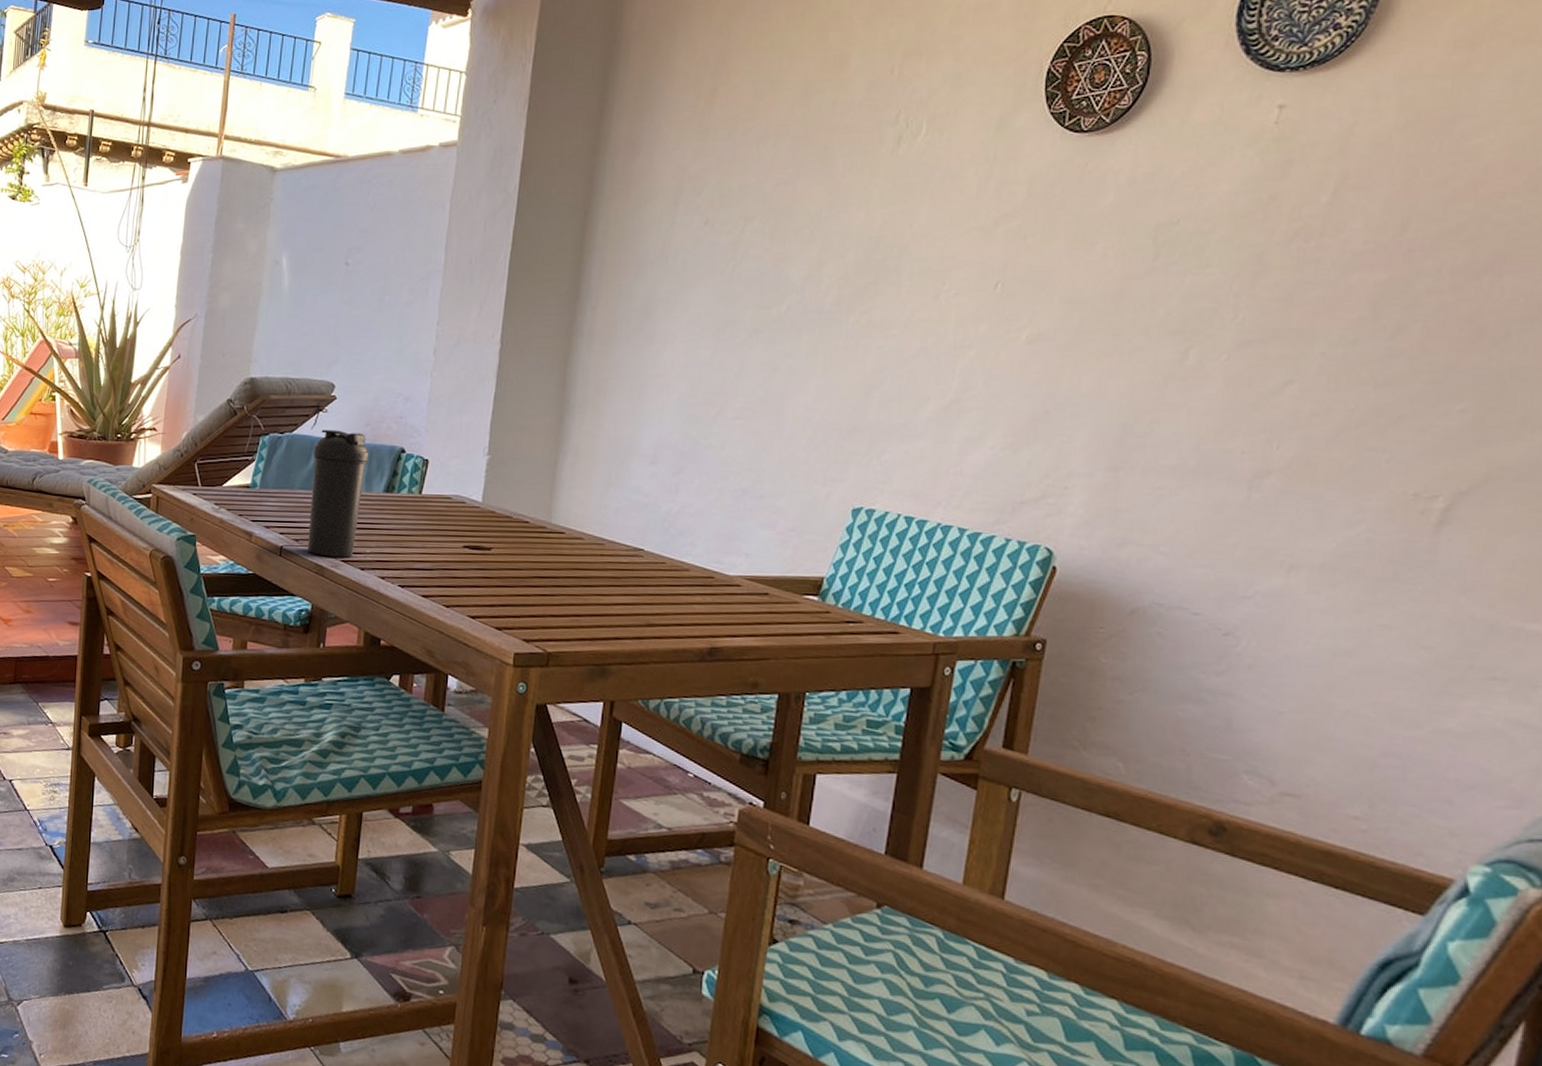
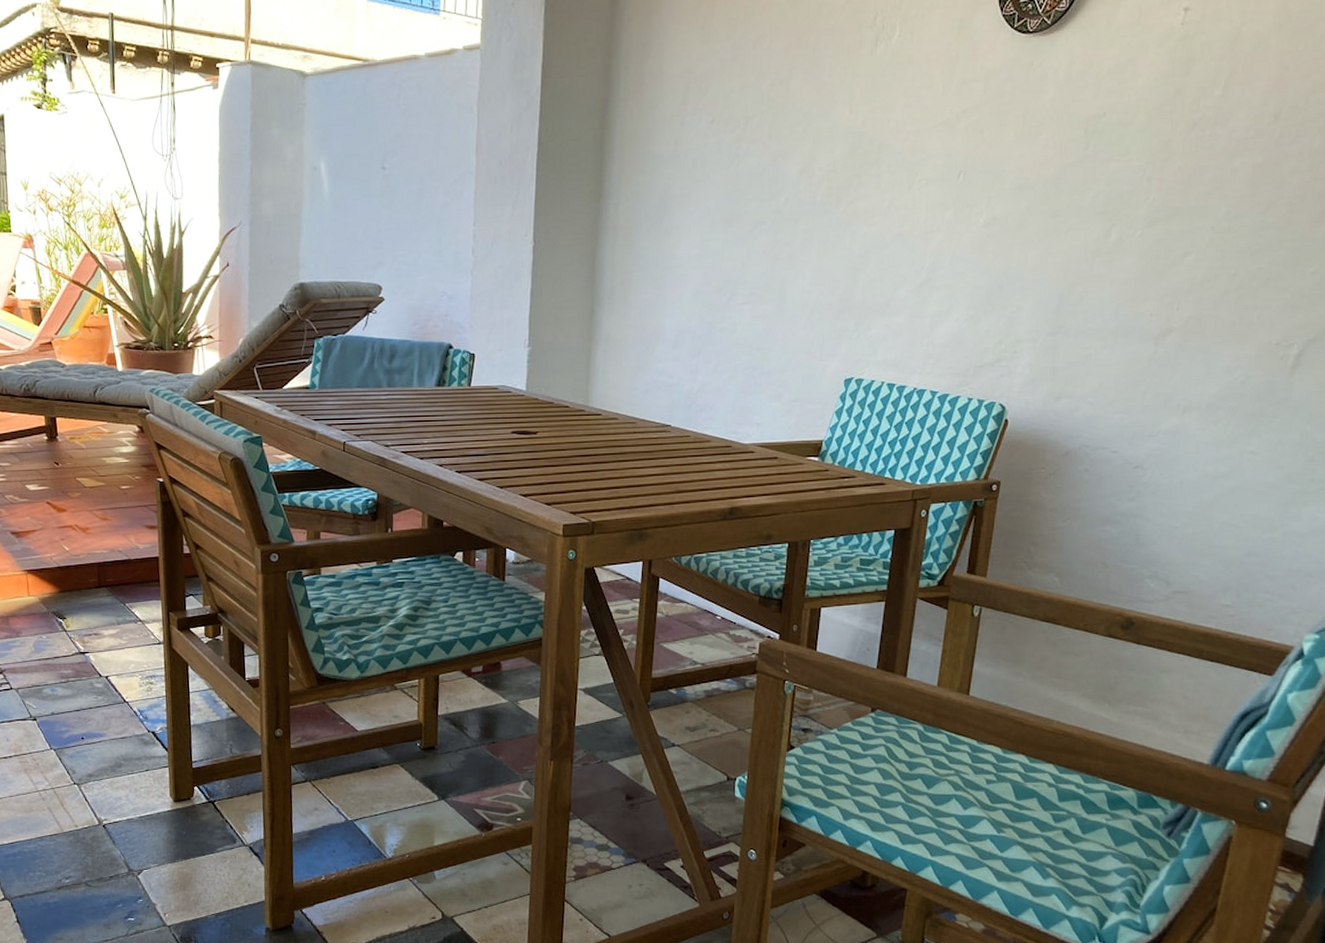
water bottle: present [308,429,369,558] -> none [366,330,420,449]

